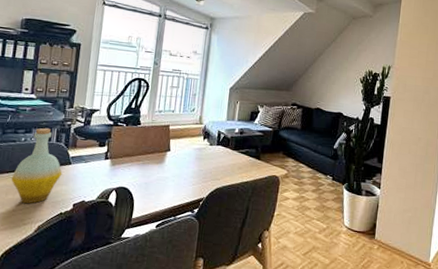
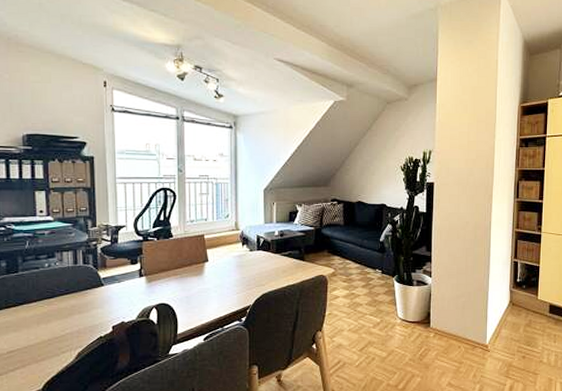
bottle: present [11,127,62,204] -> none [40,250,96,332]

